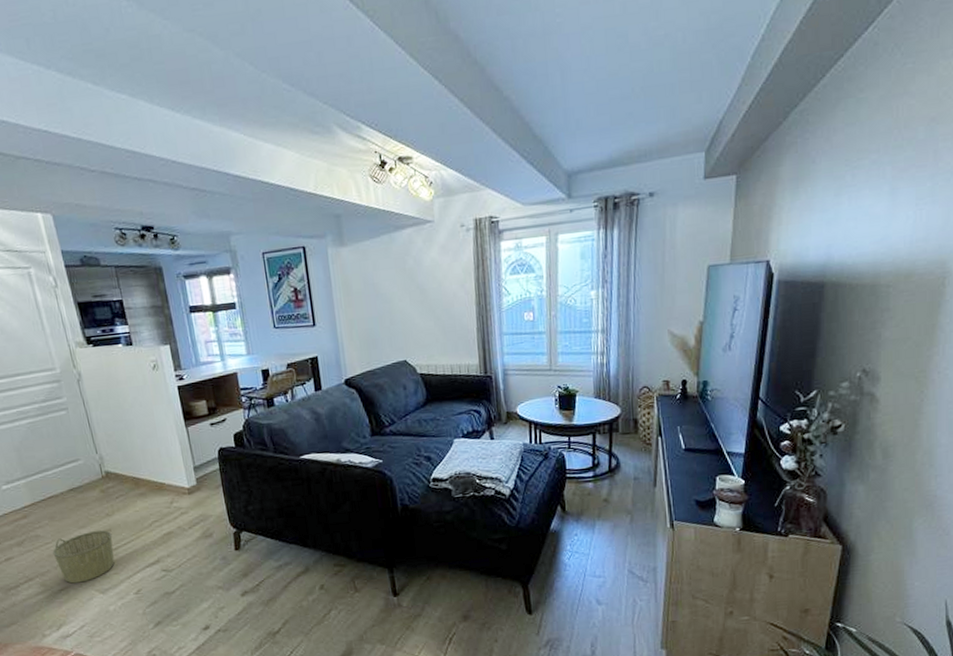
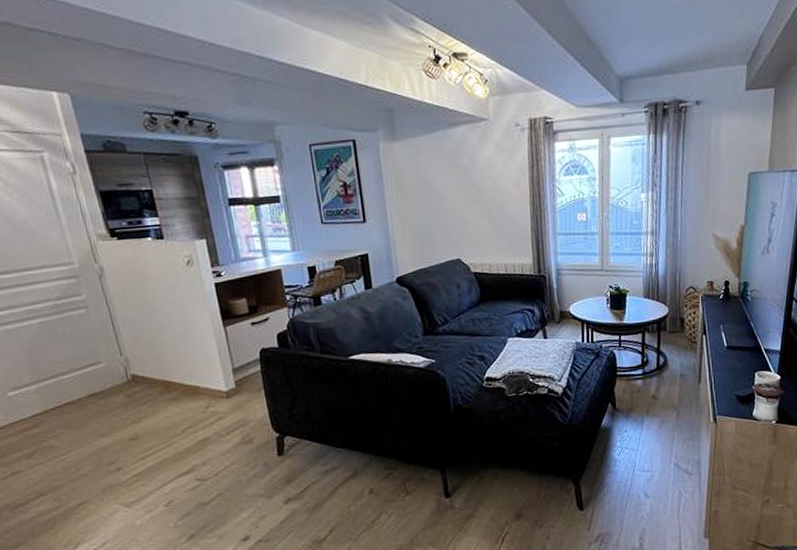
basket: present [52,530,115,584] -> none [68,438,142,498]

